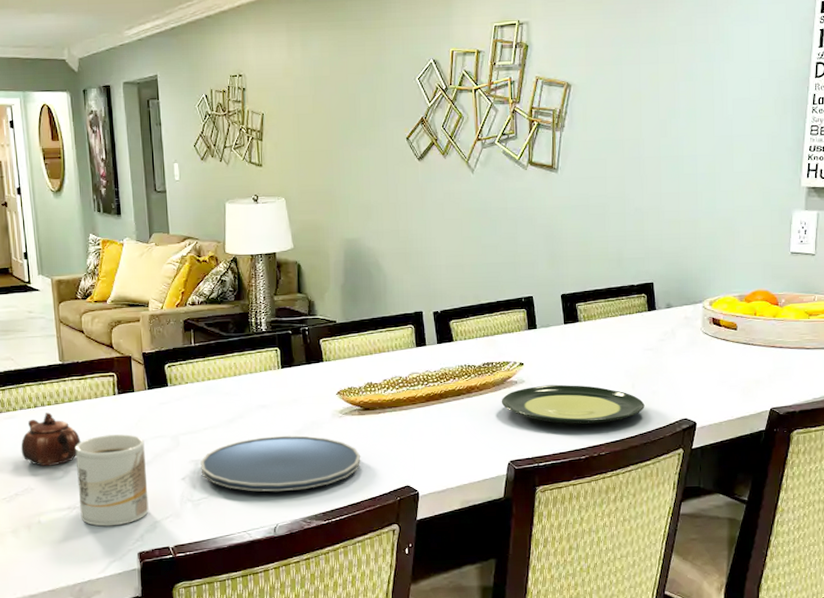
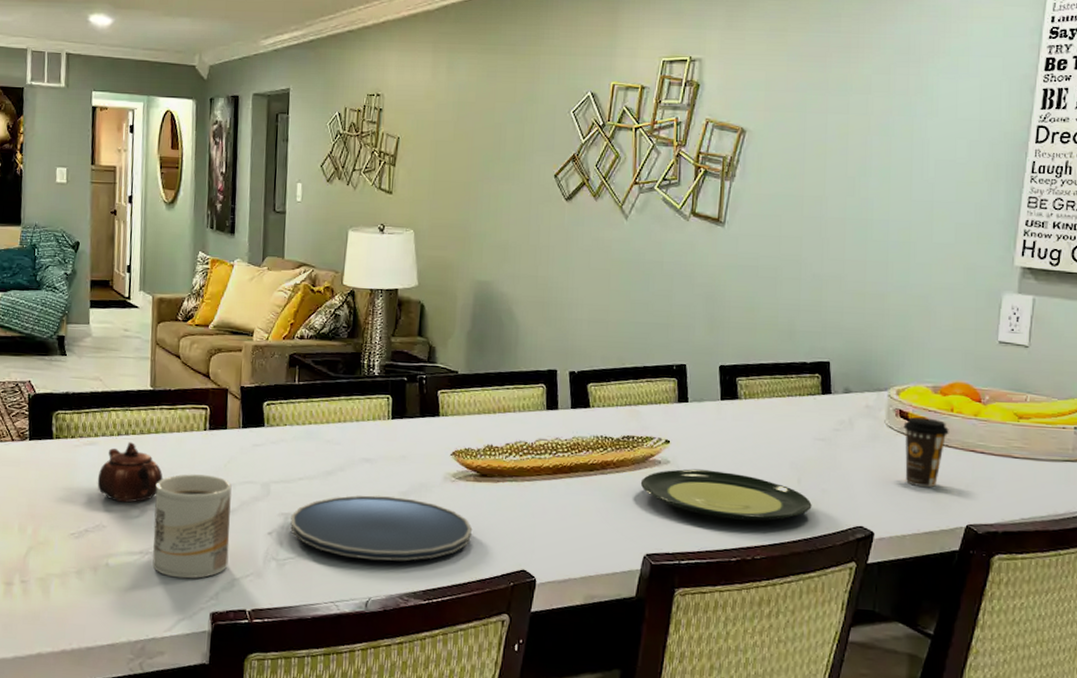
coffee cup: none [716,323,753,380] -> present [903,417,949,487]

